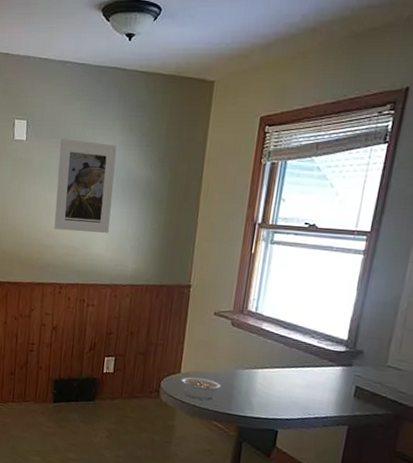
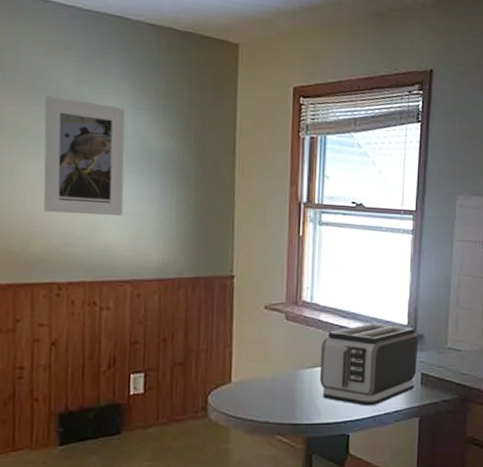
legume: present [181,376,221,401] -> none [232,386,281,412]
toaster: none [255,335,358,410] -> present [319,323,419,406]

